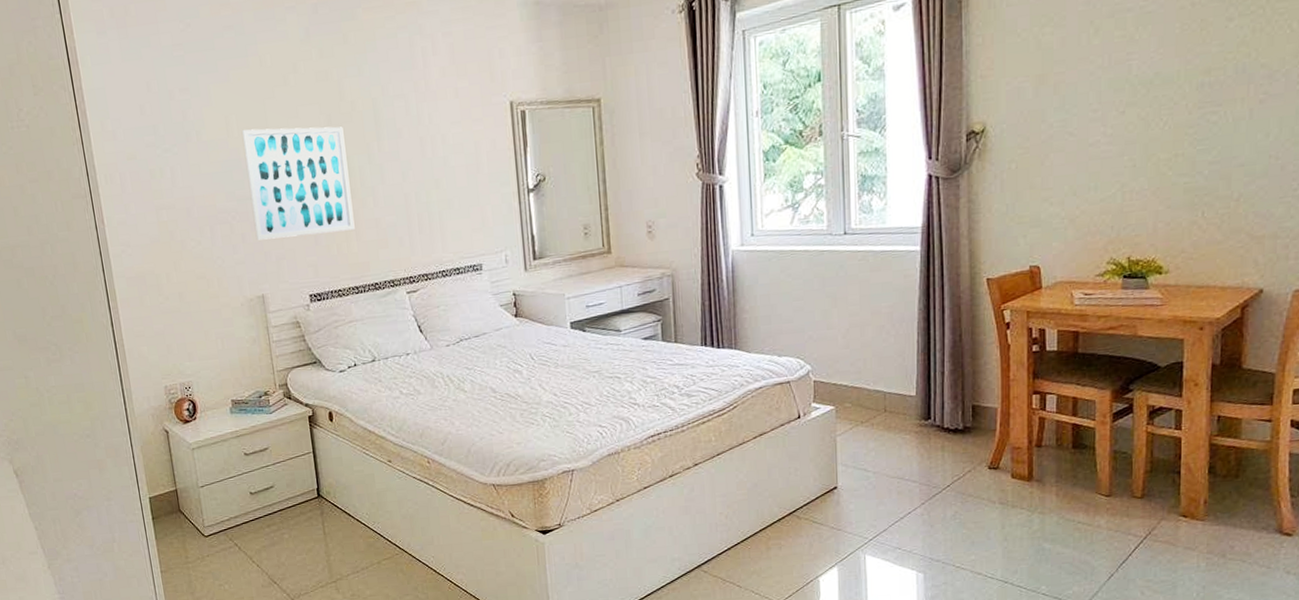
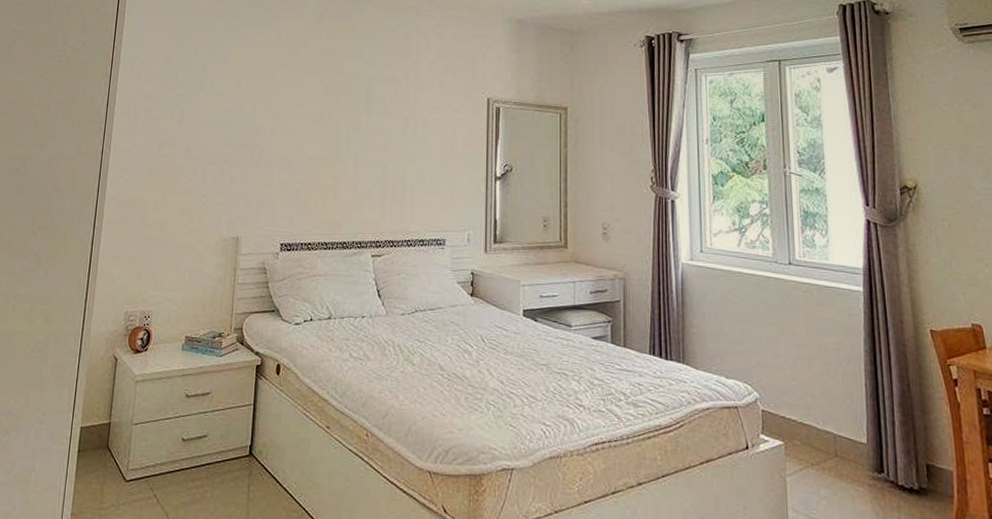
wall art: present [242,126,355,240] -> none [242,88,338,189]

